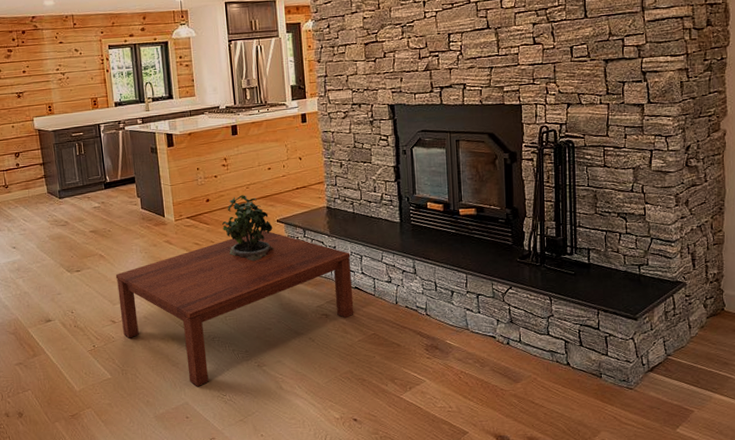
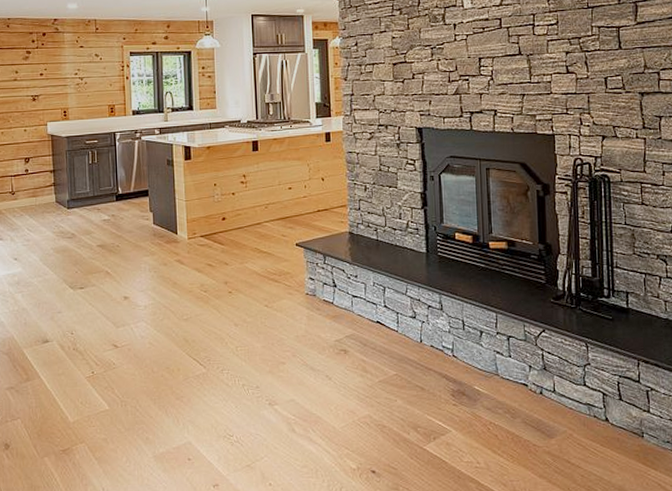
coffee table: present [115,230,354,387] -> none [121,253,375,425]
potted plant: present [222,195,275,262] -> none [238,215,292,287]

